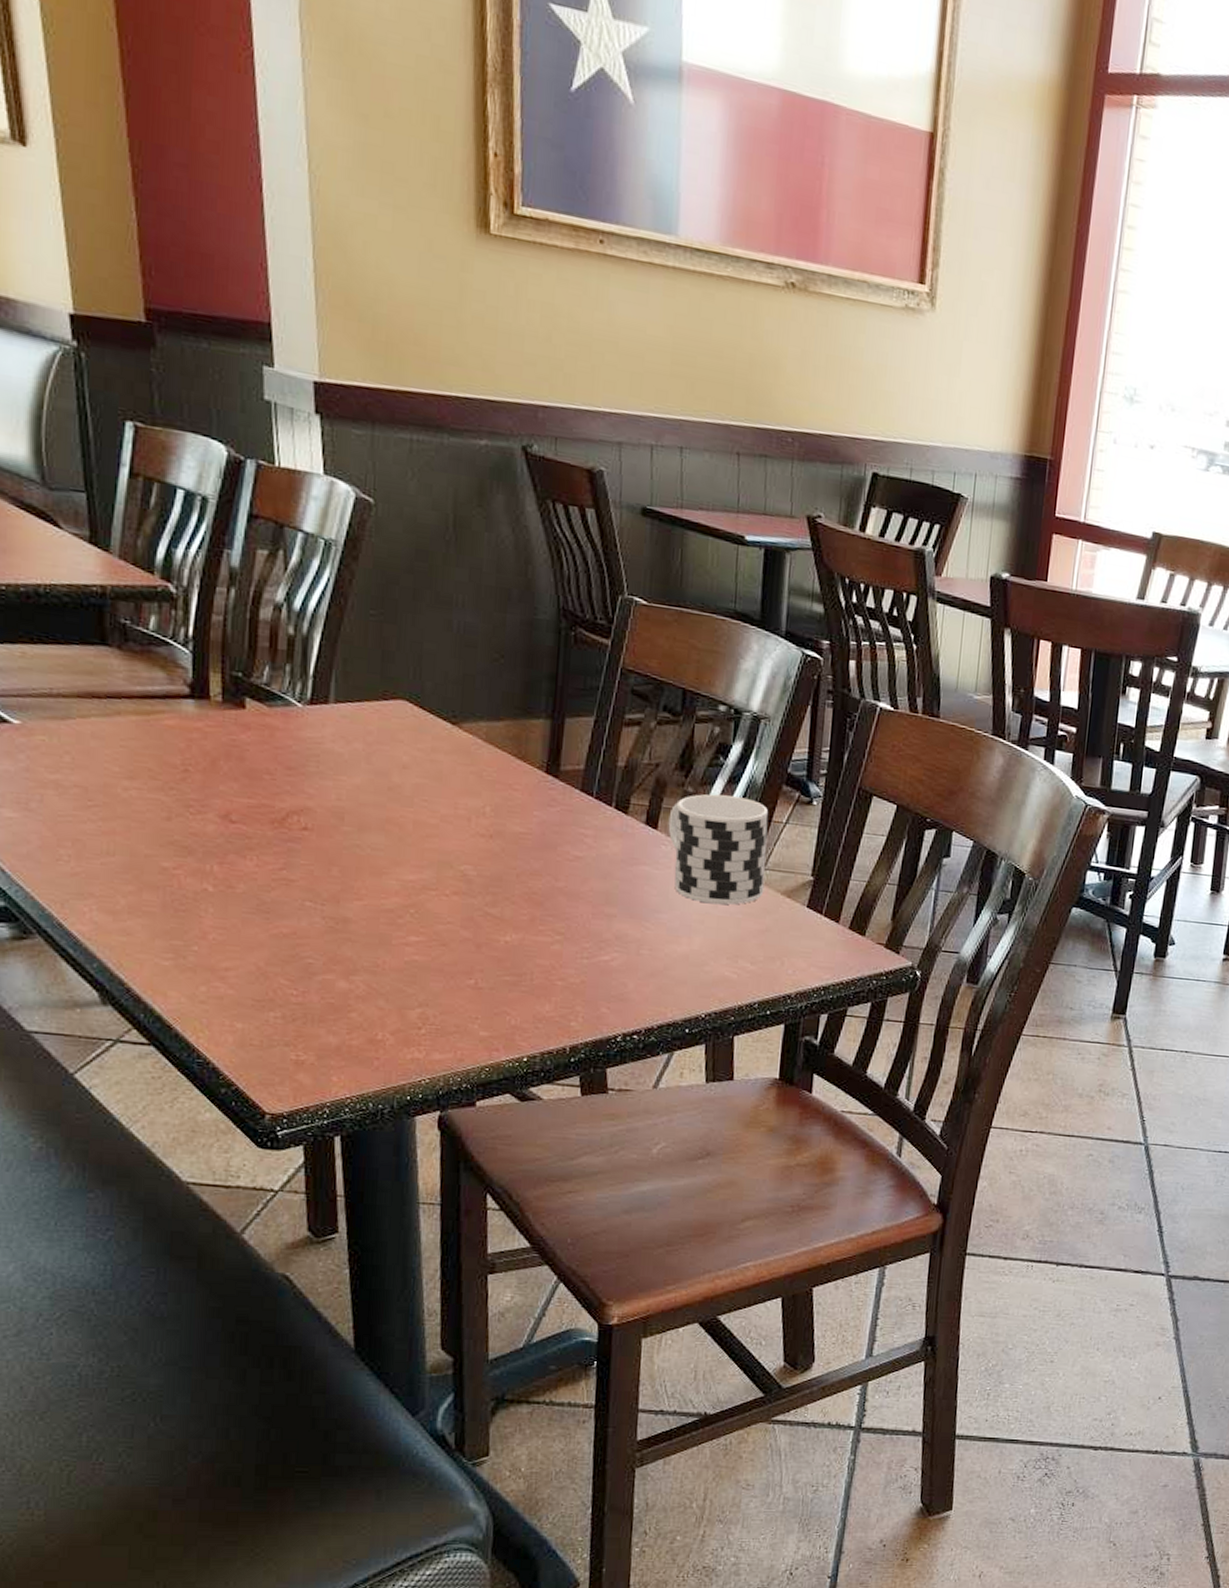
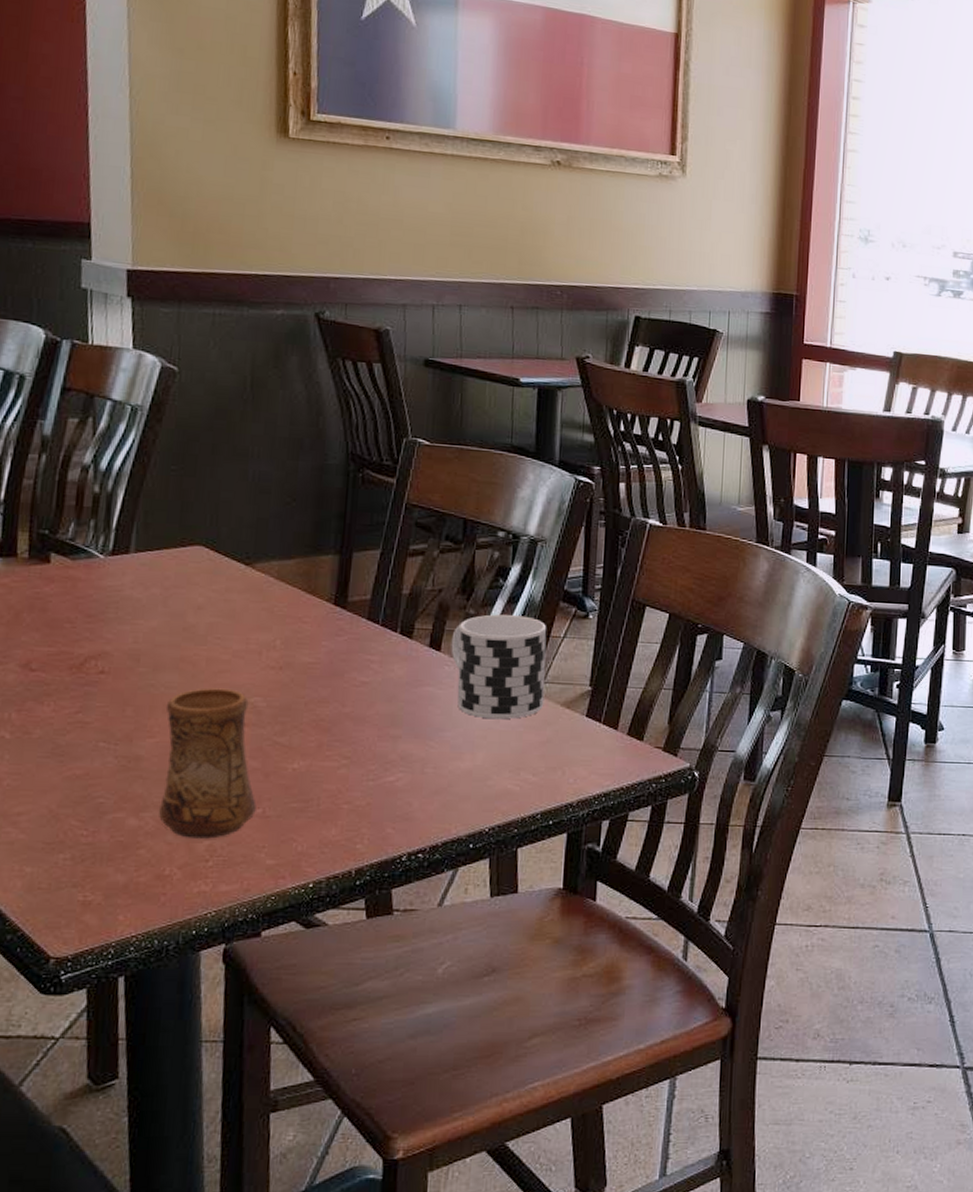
cup: none [369,852,469,1007] -> present [159,688,257,839]

